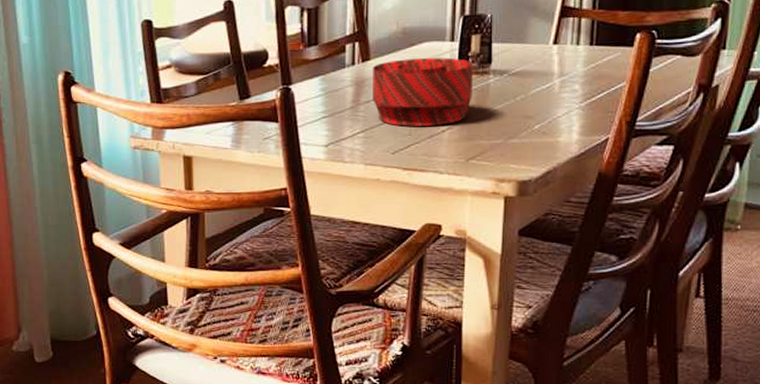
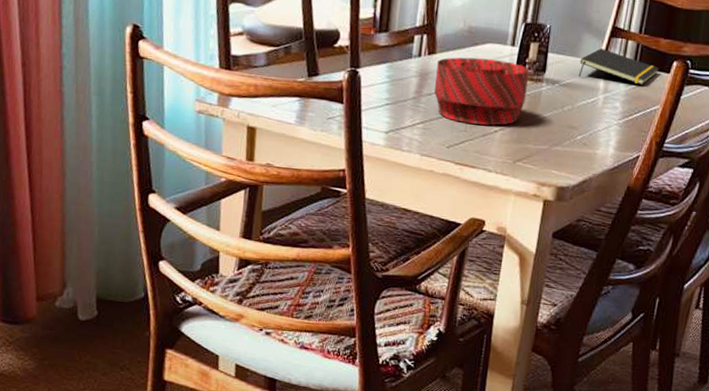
notepad: none [528,31,621,63] -> present [578,48,660,85]

